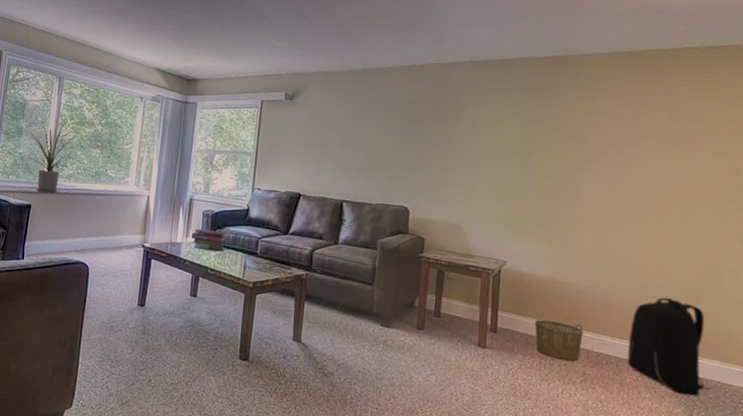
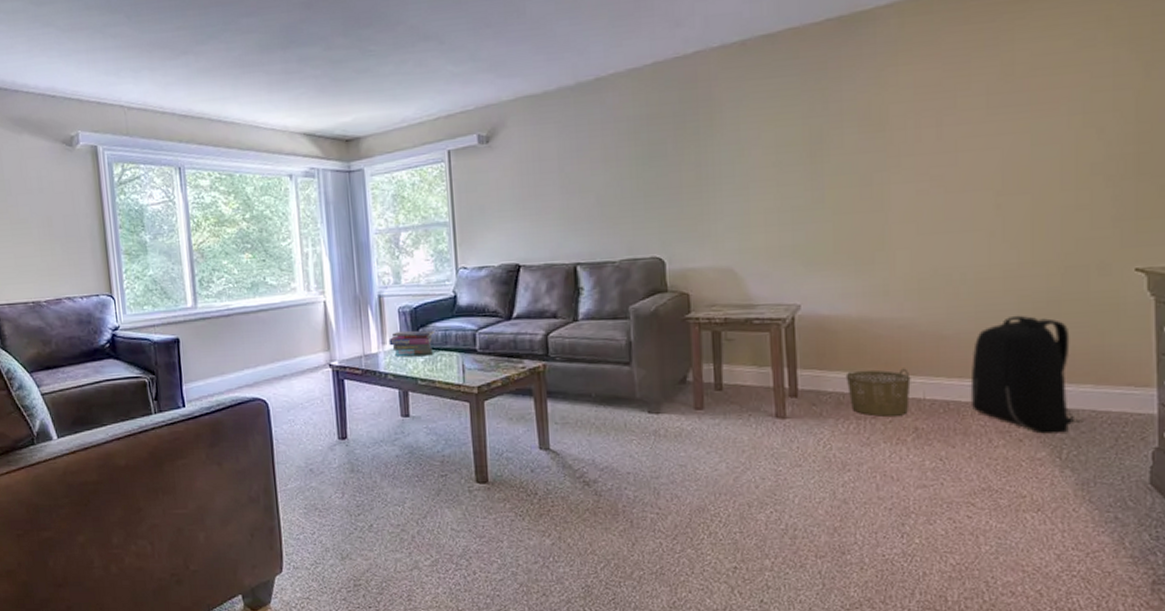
house plant: present [28,121,78,194] -> none [158,228,227,321]

